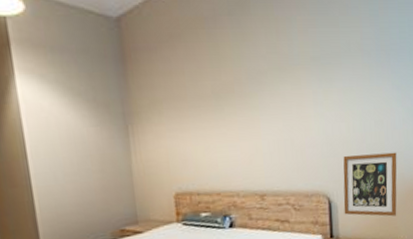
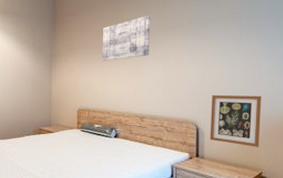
wall art: none [198,48,265,120] -> present [102,15,150,62]

